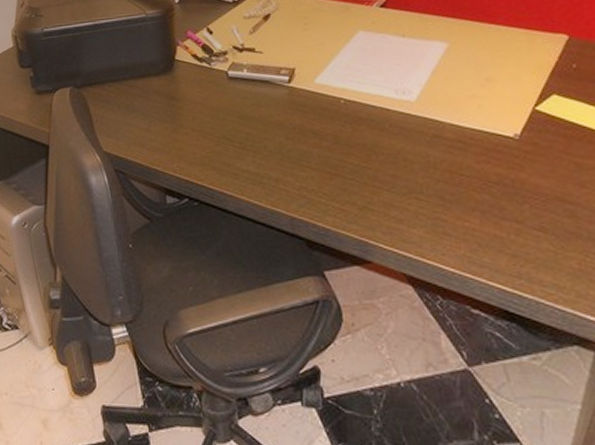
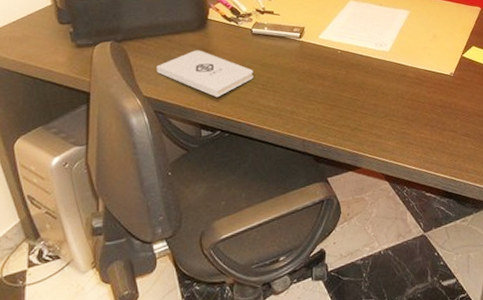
notepad: none [117,97,229,157] -> present [156,50,254,98]

